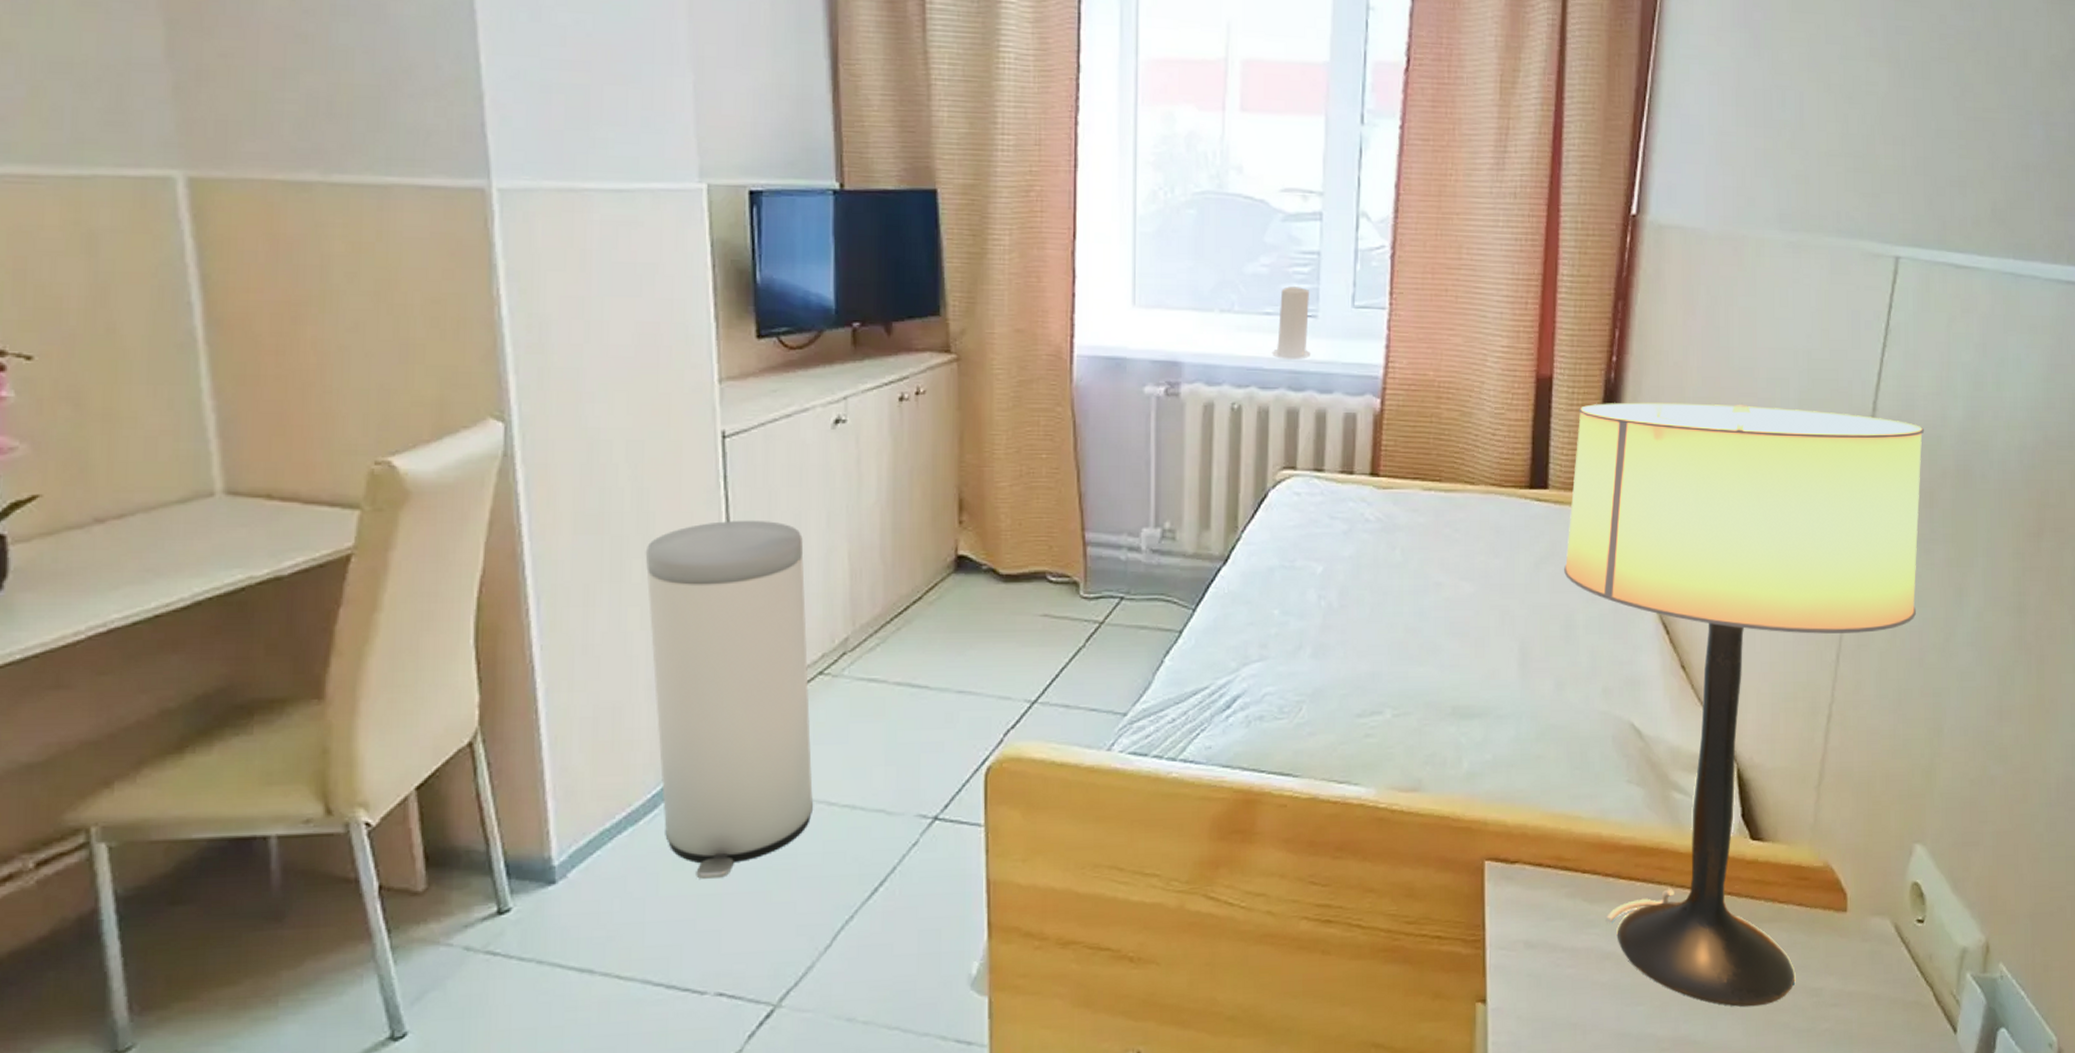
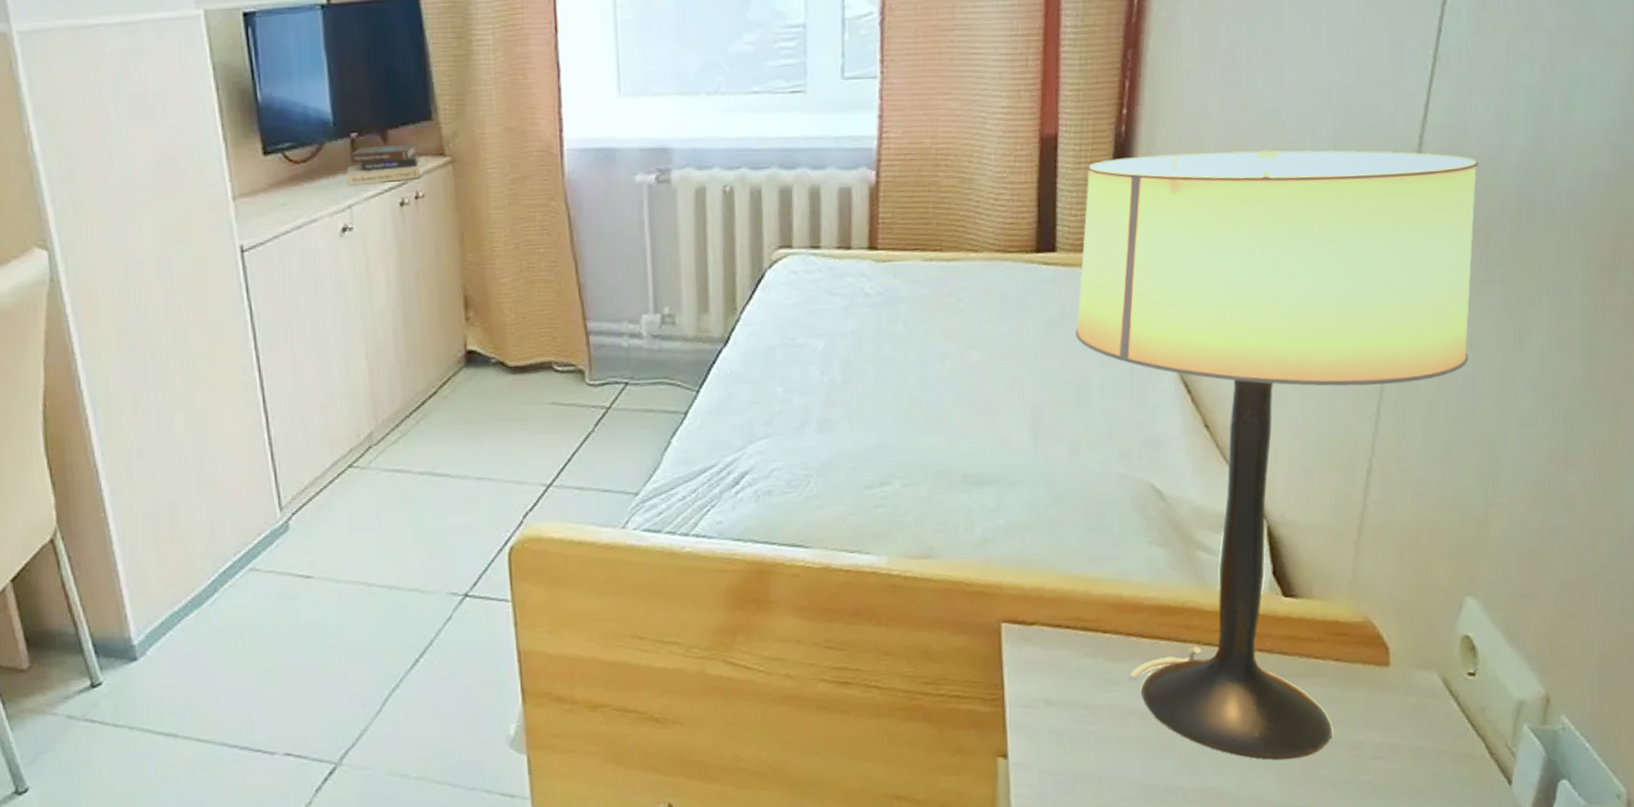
pedal bin: present [645,520,813,879] -> none [183,327,354,654]
books: none [844,337,924,377] -> present [346,143,420,186]
candle: present [1272,286,1310,361] -> none [761,62,801,139]

